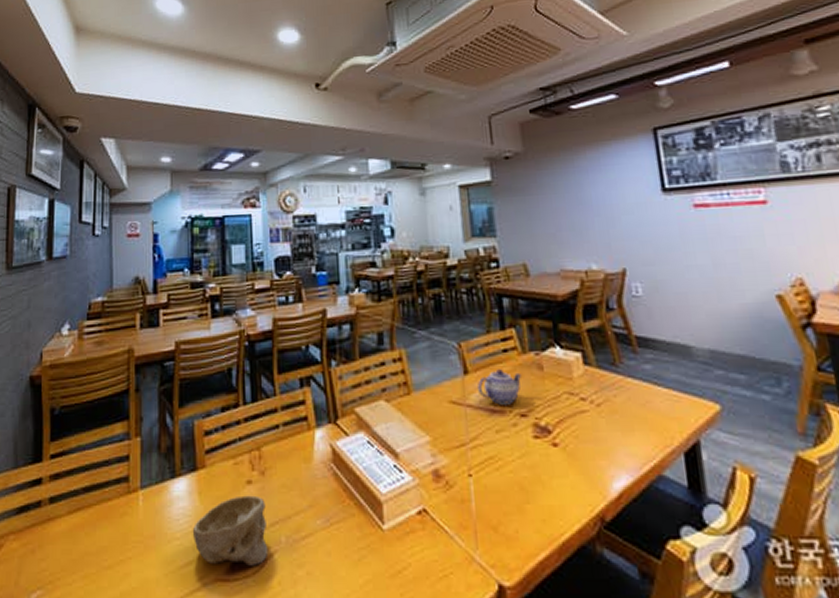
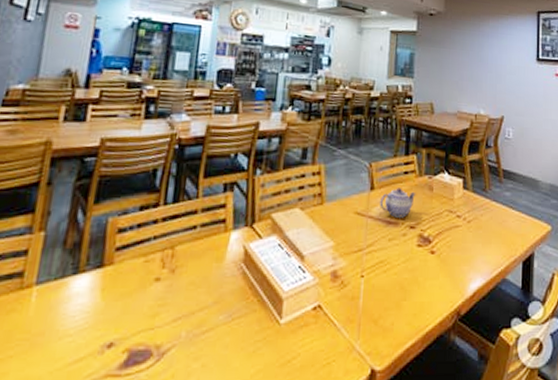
bowl: present [192,495,269,566] -> none [87,292,171,360]

